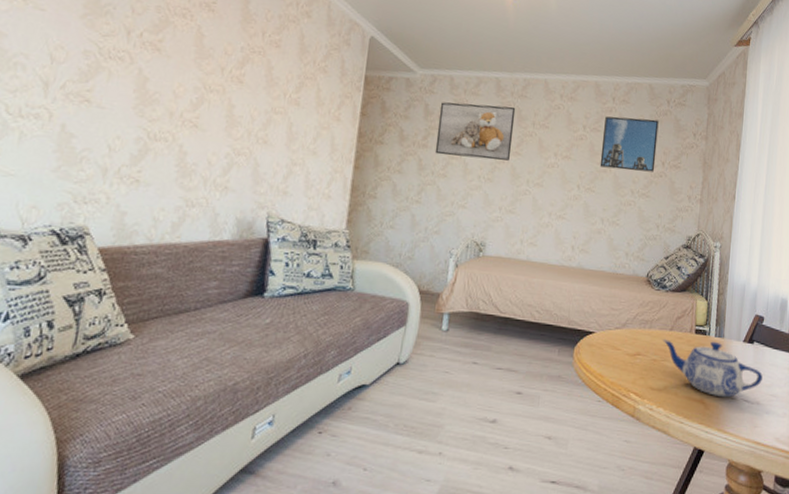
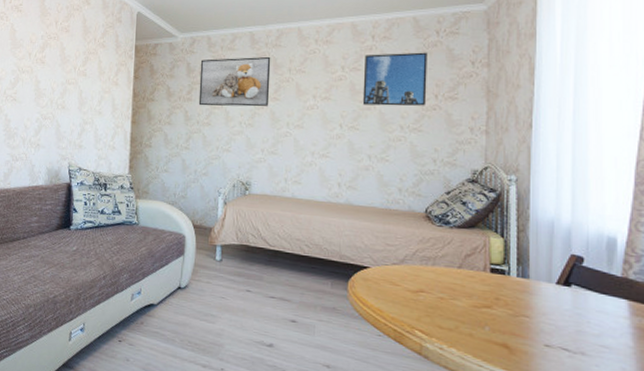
teapot: present [663,339,763,398] -> none [450,277,587,345]

